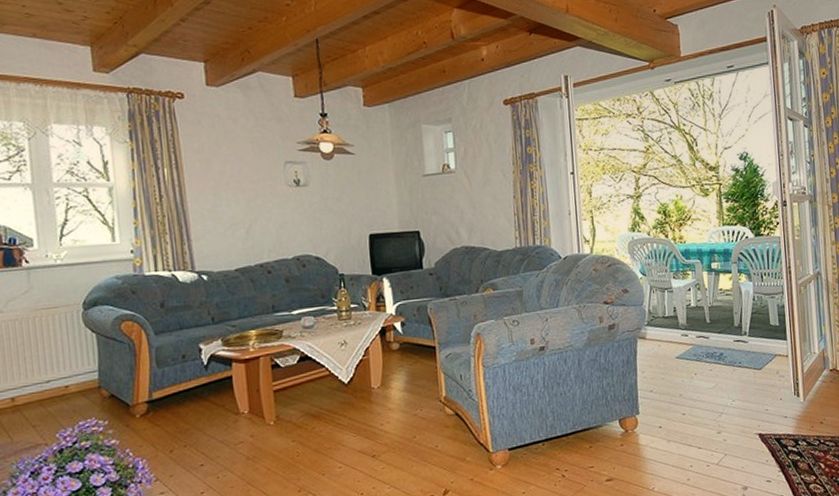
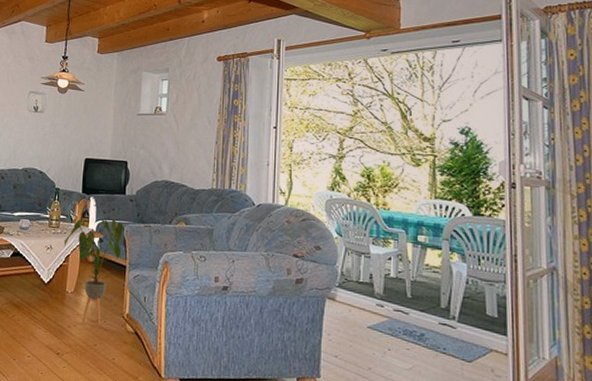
house plant: none [359,298,429,417] -> present [63,218,124,326]

